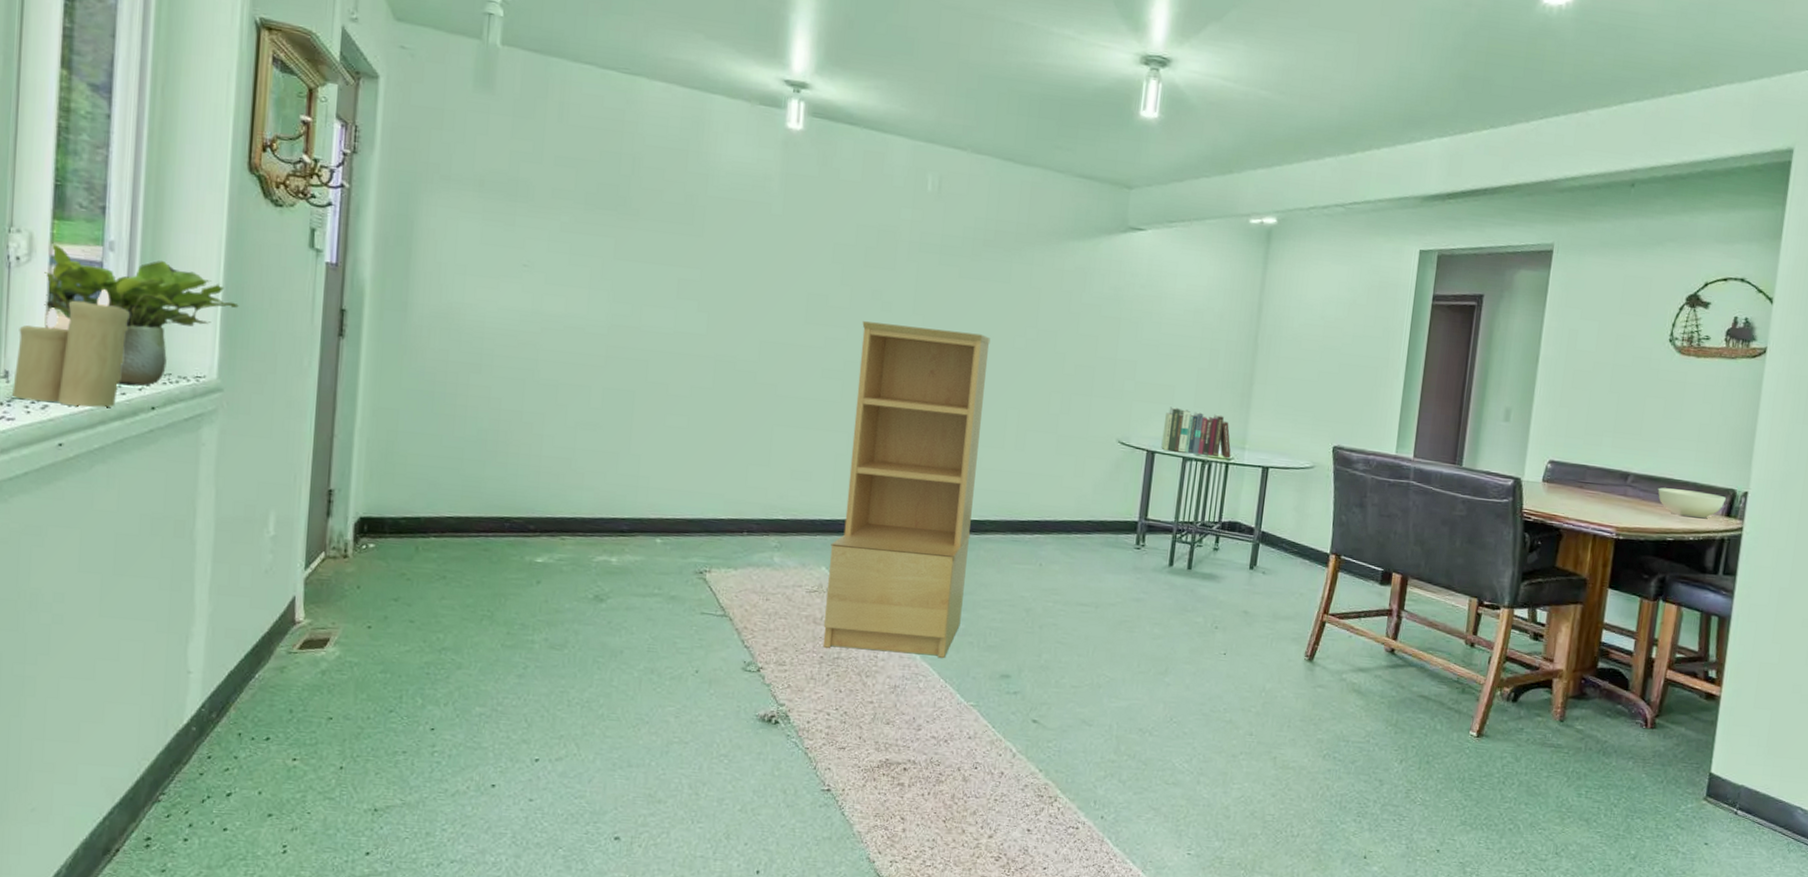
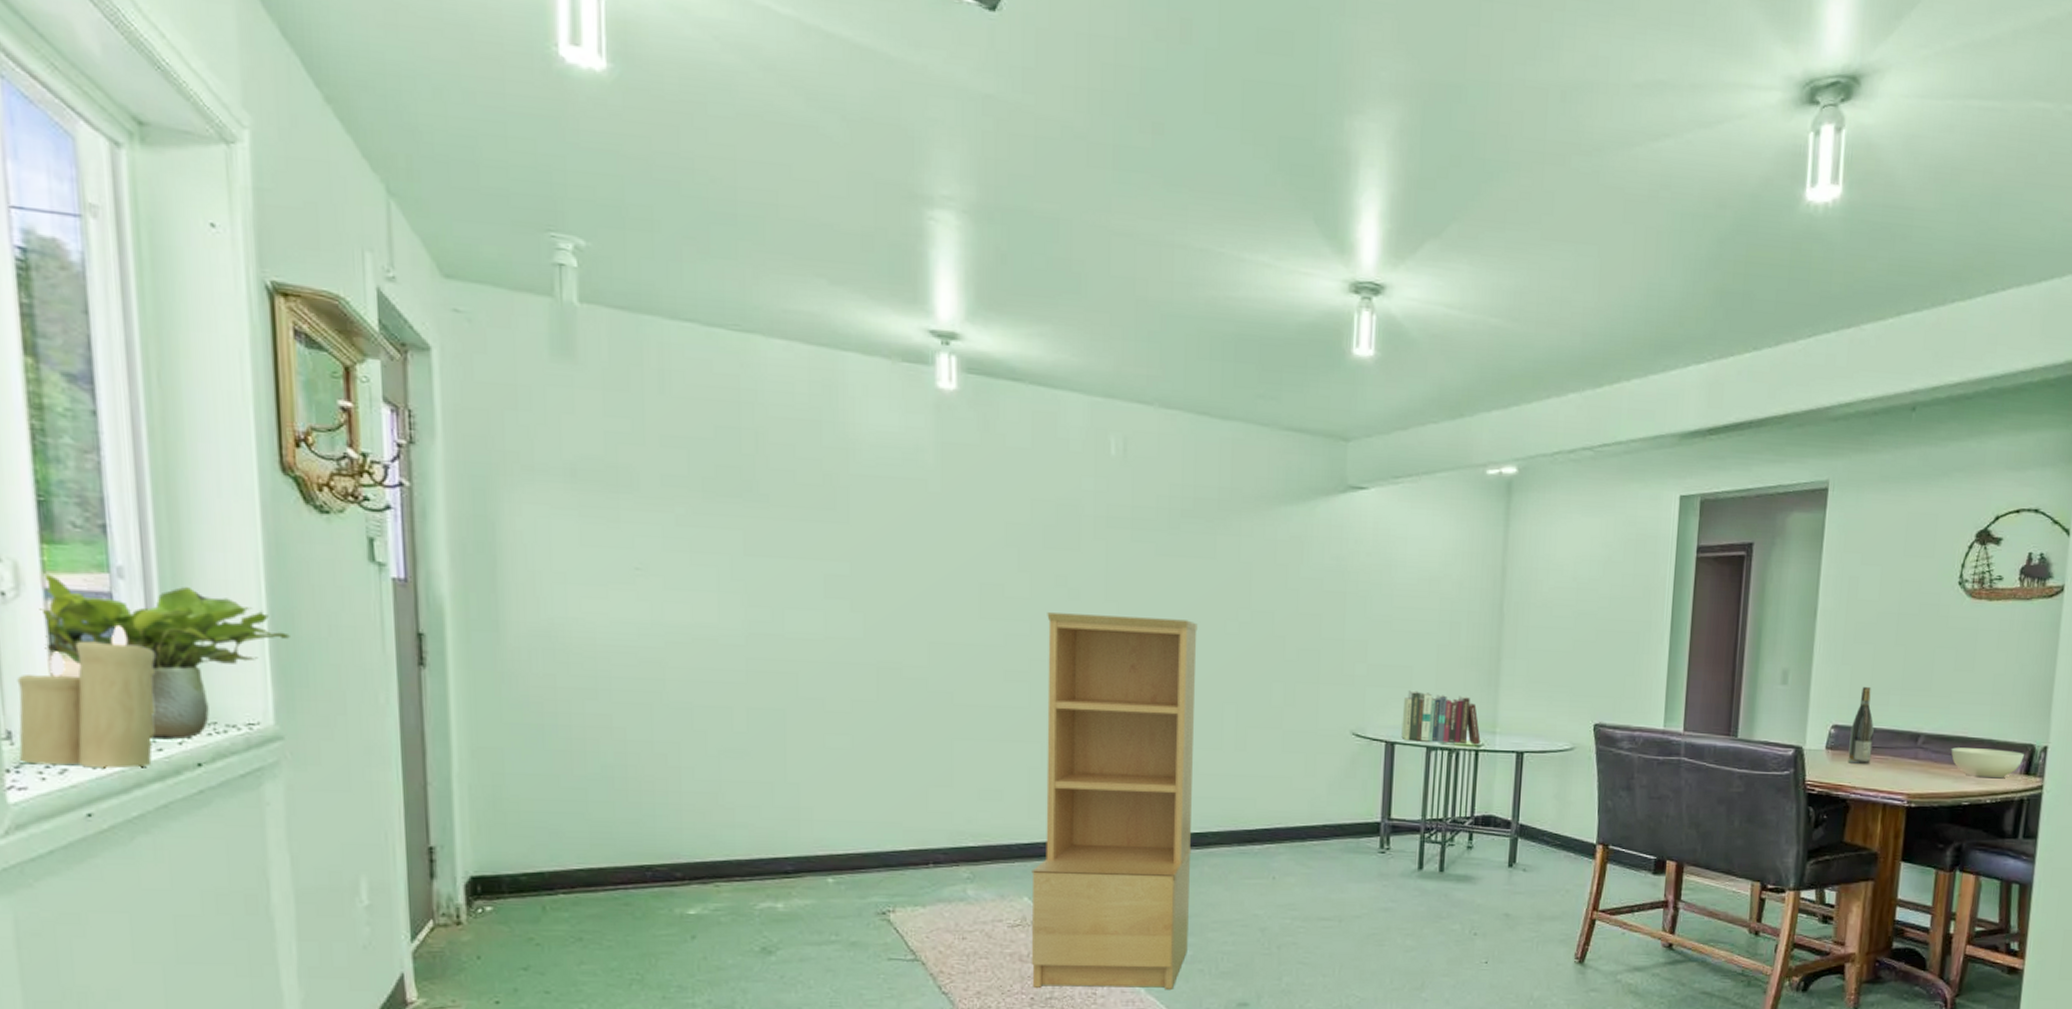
wine bottle: none [1562,428,1588,499] -> present [1848,687,1874,765]

